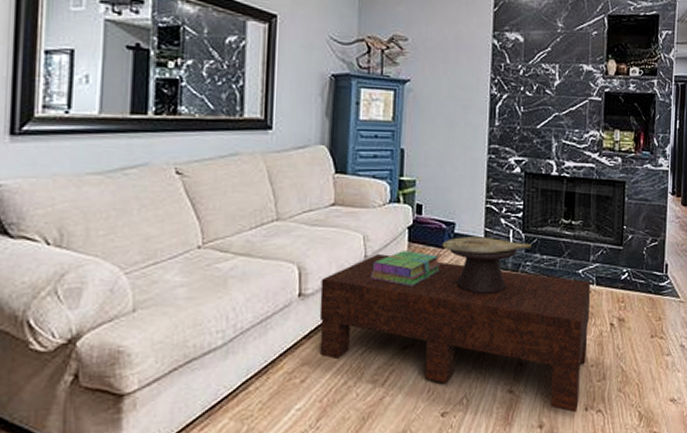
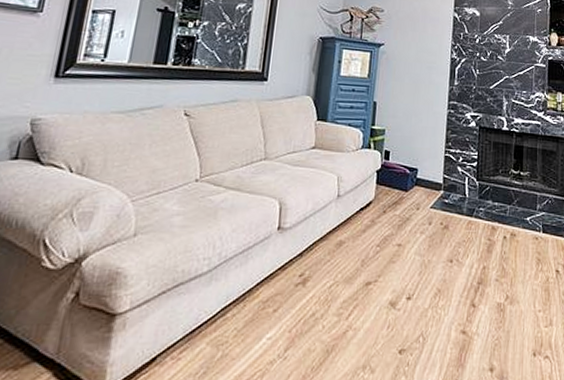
coffee table: present [319,254,591,413] -> none [292,194,538,357]
stack of books: present [370,251,440,287] -> none [341,192,403,225]
decorative bowl: present [442,237,531,294] -> none [406,182,484,236]

